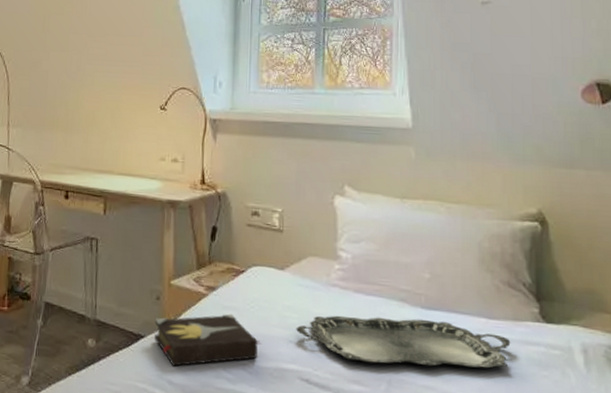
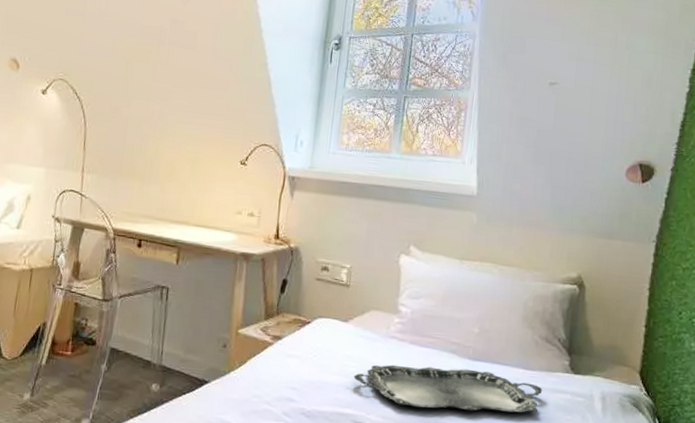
hardback book: present [154,313,261,367] -> none [218,361,321,410]

